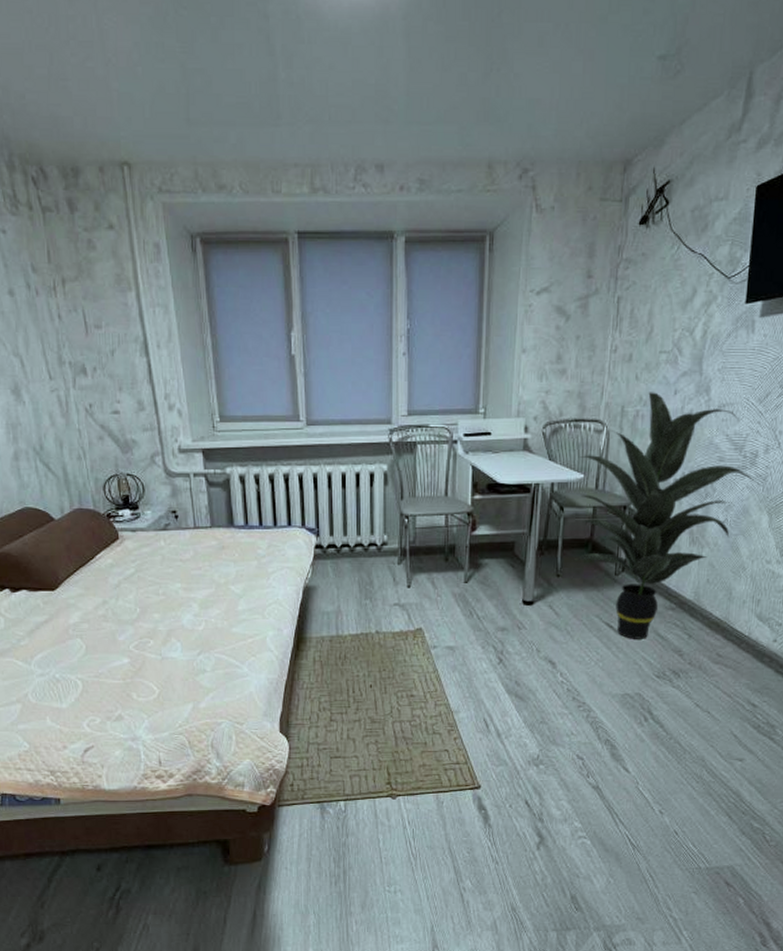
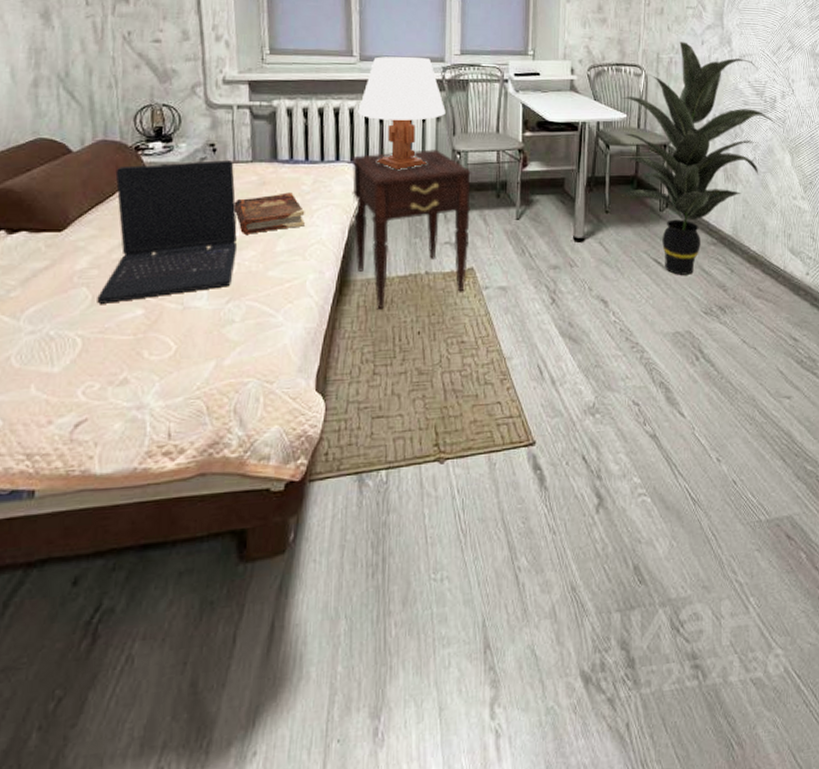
laptop: none [90,526,204,653] -> present [97,160,238,304]
book: none [198,556,262,596] -> present [234,192,305,236]
nightstand: none [303,514,419,663] -> present [352,149,471,308]
table lamp: none [306,419,393,534] -> present [358,56,446,169]

